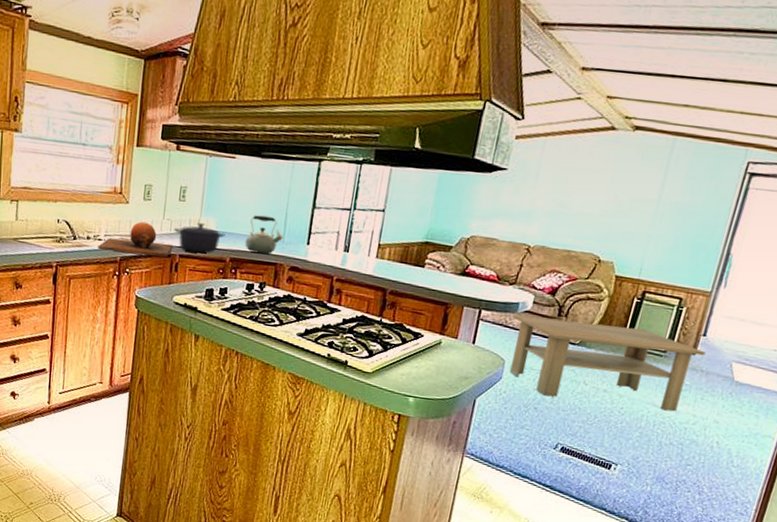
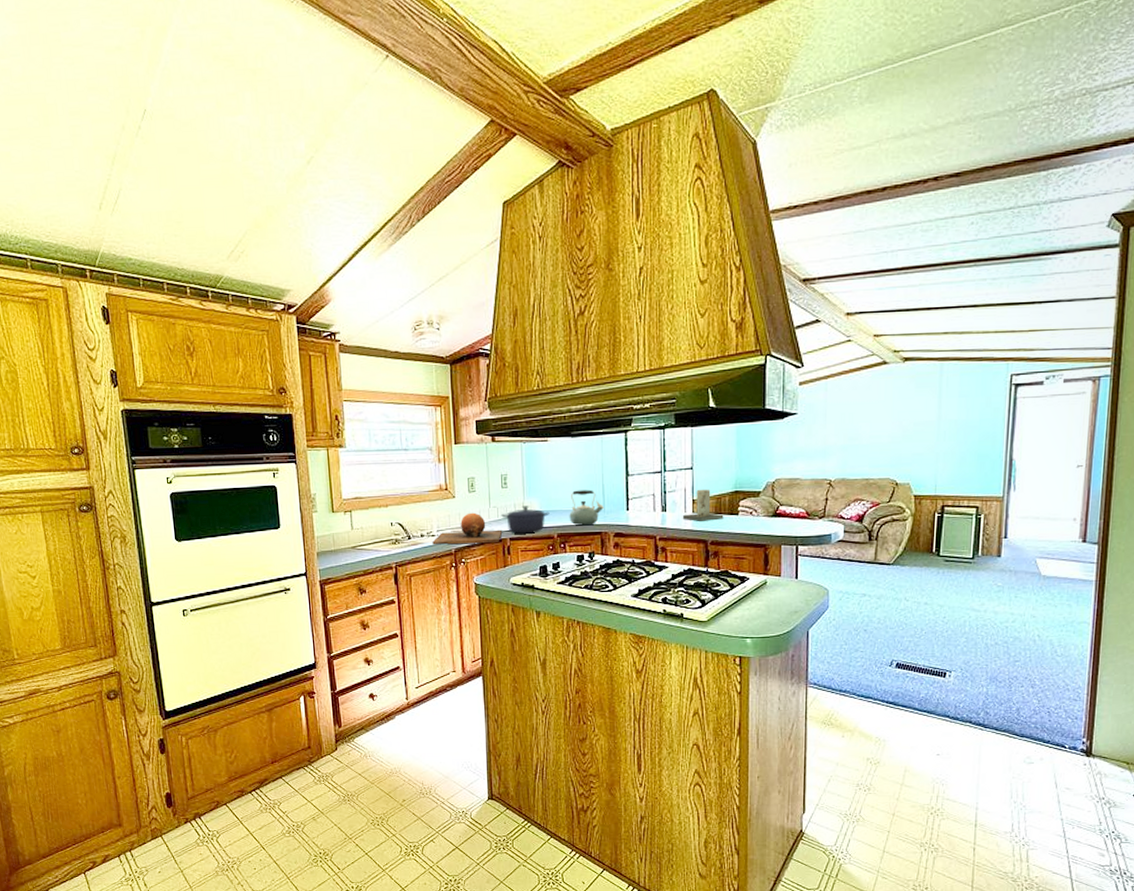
paper towel roll: none [364,233,409,270] -> present [682,489,724,521]
coffee table: present [510,315,706,412] -> none [827,540,1010,617]

